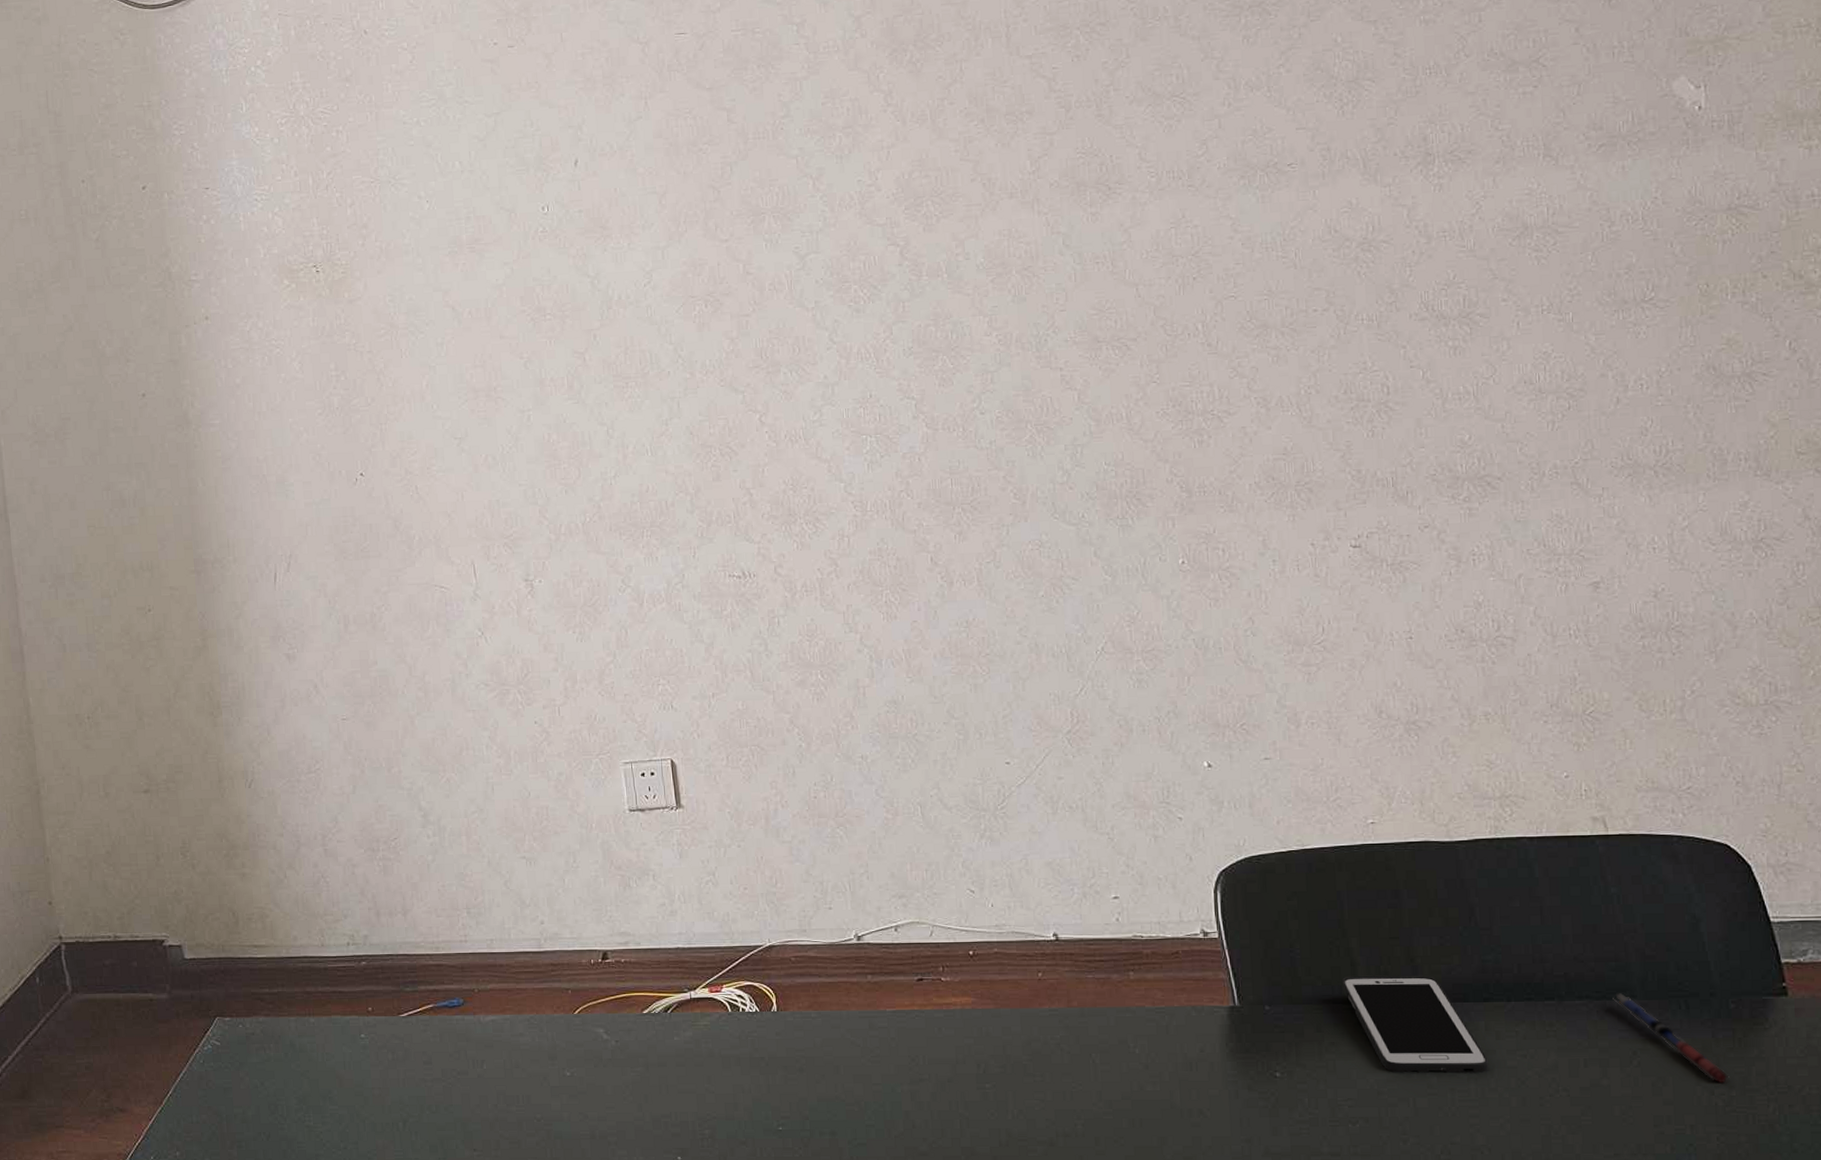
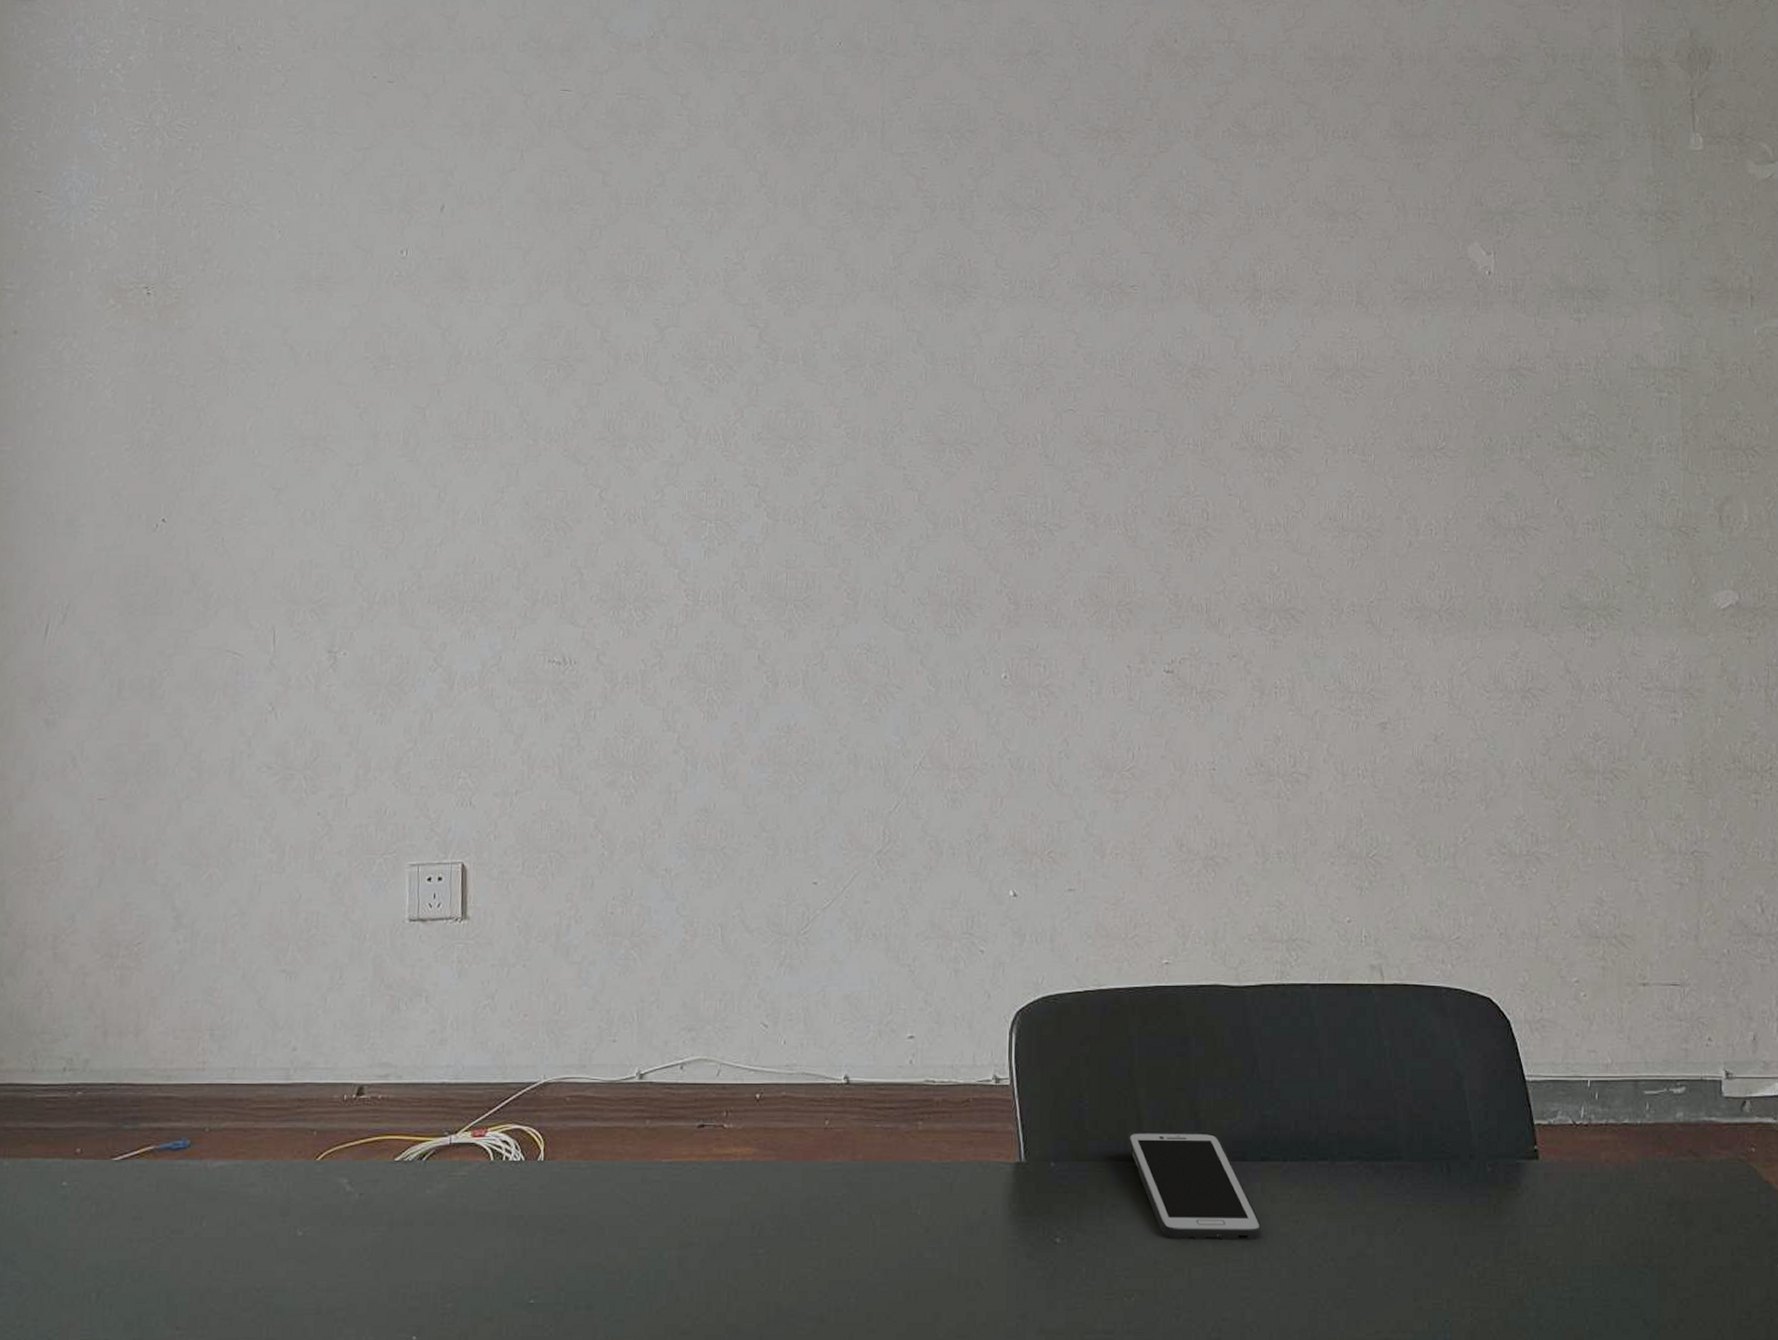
pen: present [1613,993,1729,1084] -> none [1381,1154,1484,1254]

